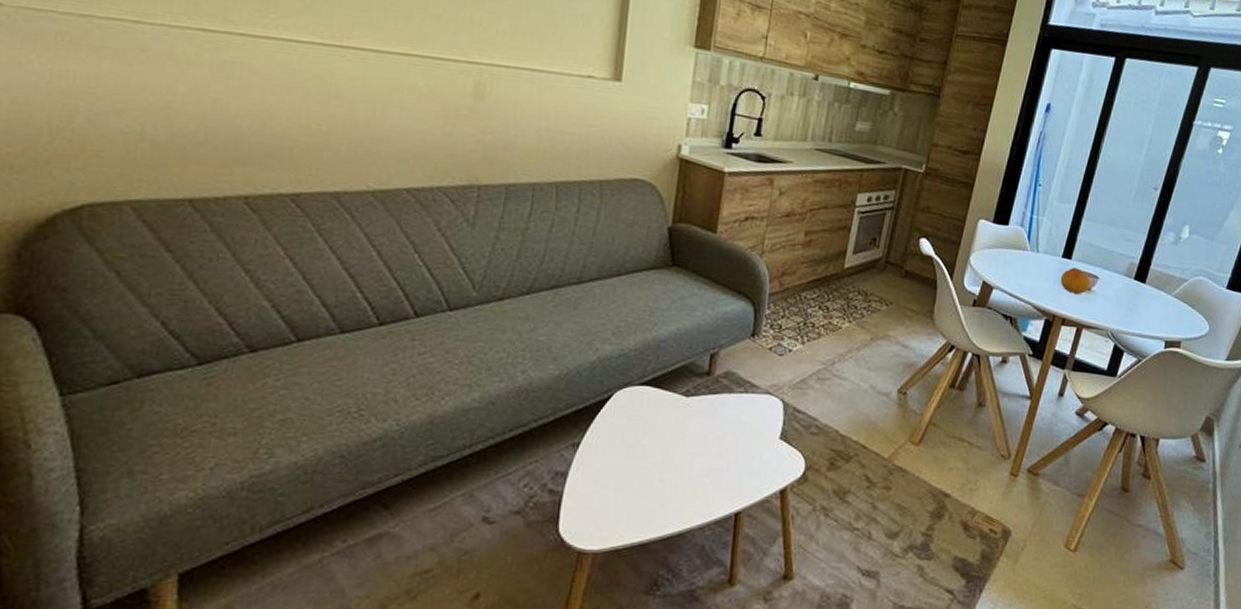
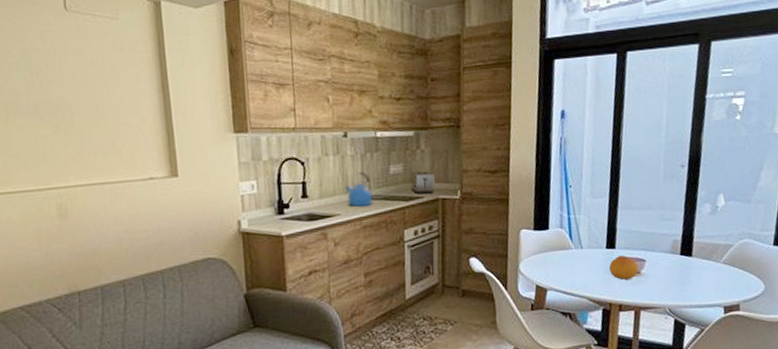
kettle: none [803,120,832,160] -> present [344,171,373,207]
toaster: none [873,133,903,161] -> present [410,171,435,194]

